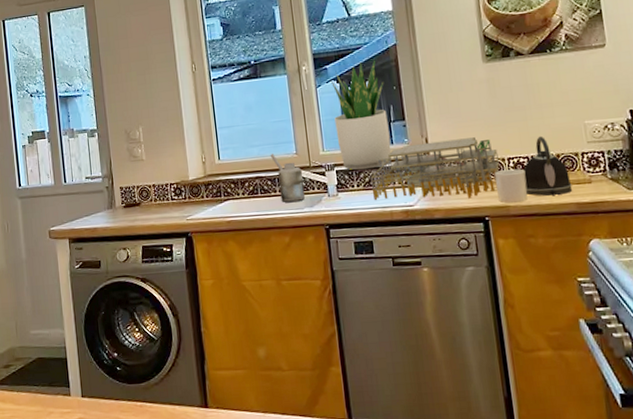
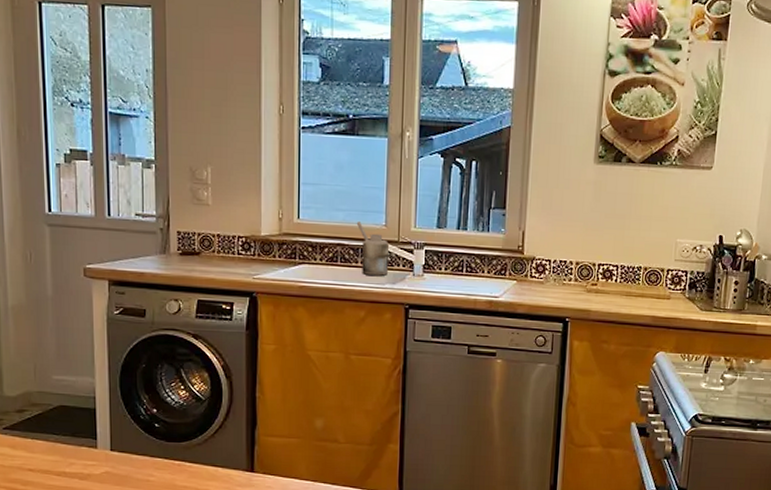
planter: present [330,60,392,171] -> none [431,138,491,254]
dish rack: present [370,137,500,201] -> none [459,235,590,298]
mug: present [493,168,528,204] -> none [581,275,612,309]
kettle: present [523,136,573,196] -> none [609,247,652,306]

